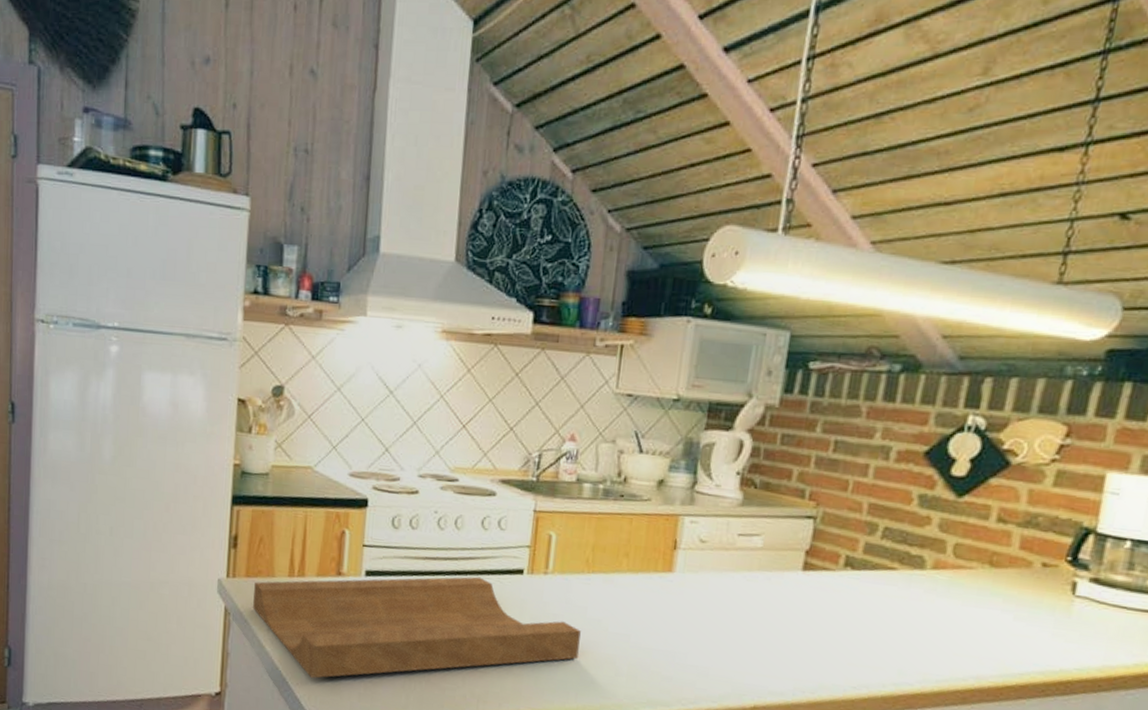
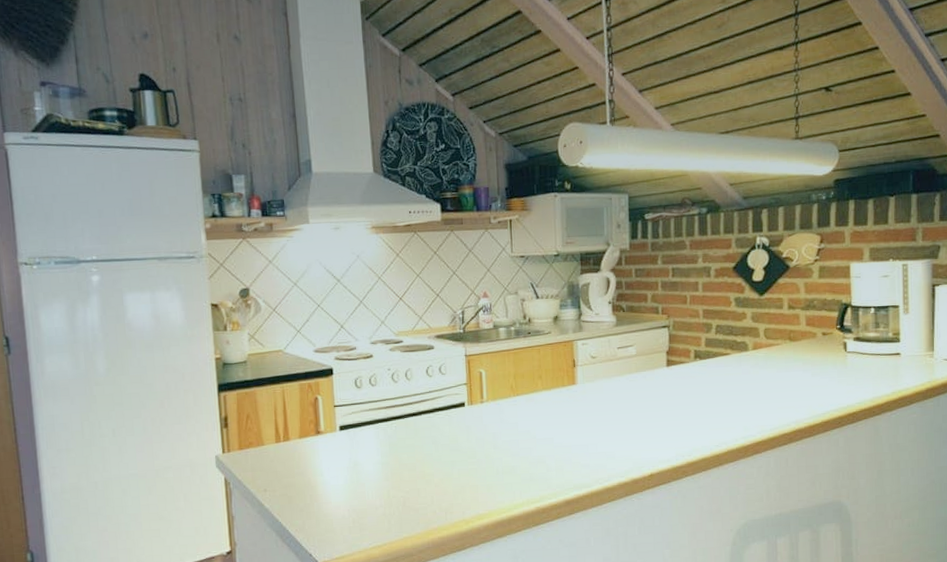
cutting board: present [253,576,581,679] -> none [248,414,517,523]

